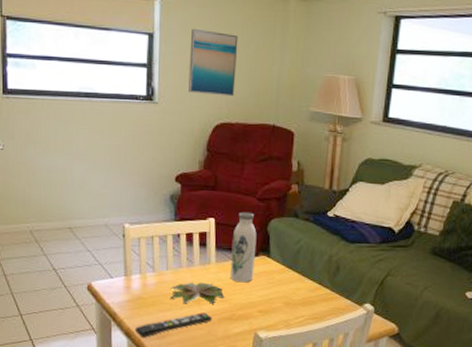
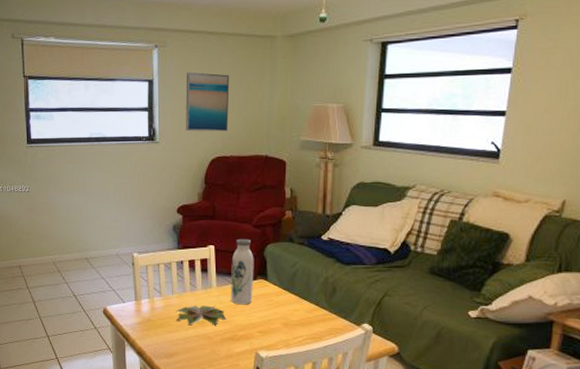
remote control: present [134,312,213,339] -> none [145,333,216,358]

